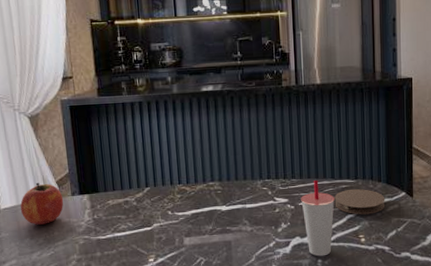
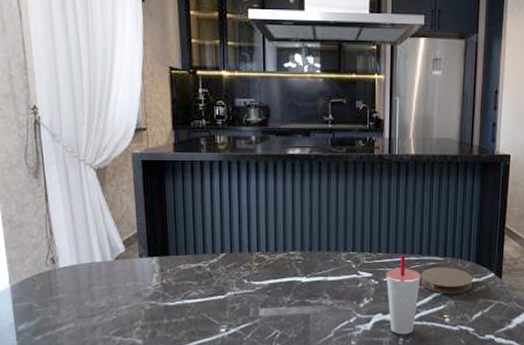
fruit: present [20,182,64,225] -> none [81,241,130,287]

